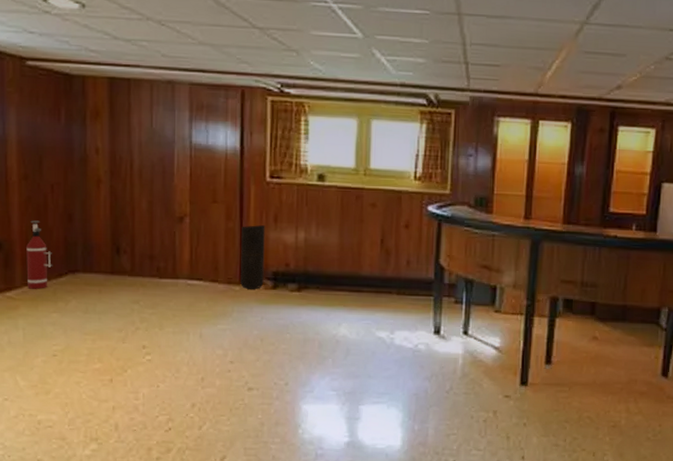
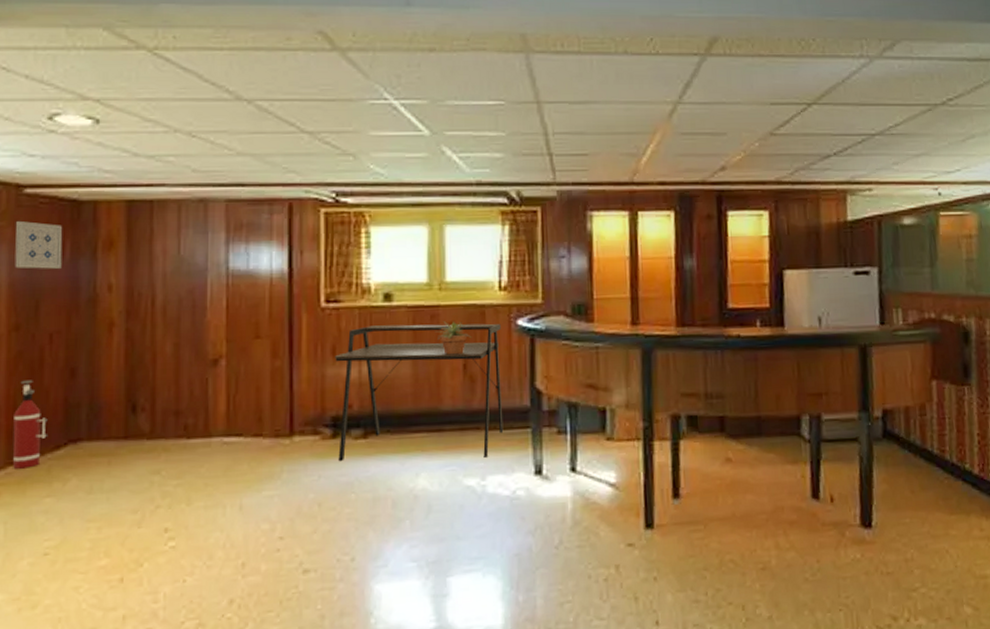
wall art: none [20,89,59,131] -> present [14,221,63,269]
trash can: present [240,225,265,289] -> none [291,360,321,441]
desk: none [276,200,414,317] -> present [334,323,504,462]
potted plant: none [359,202,390,230] -> present [435,321,472,354]

